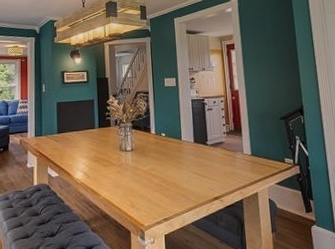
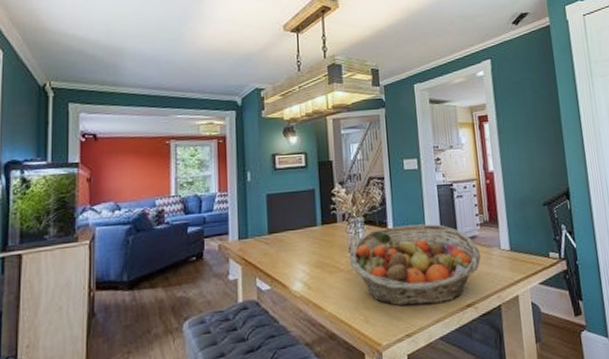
fruit basket: none [120,130,227,196] -> present [349,224,481,307]

